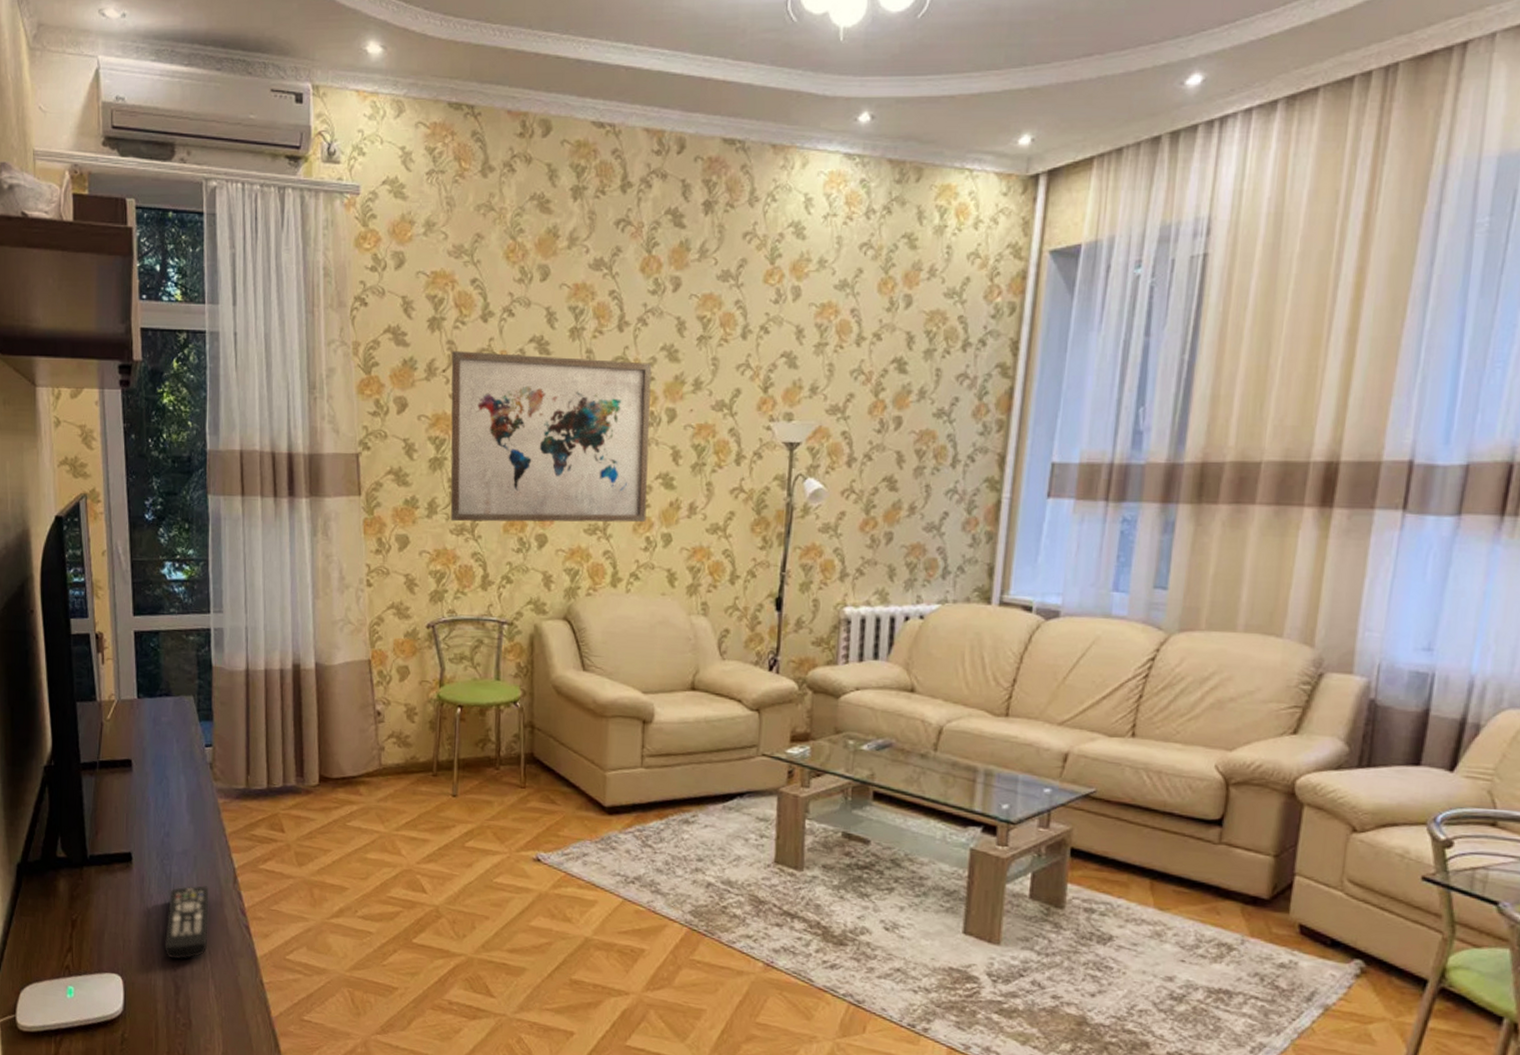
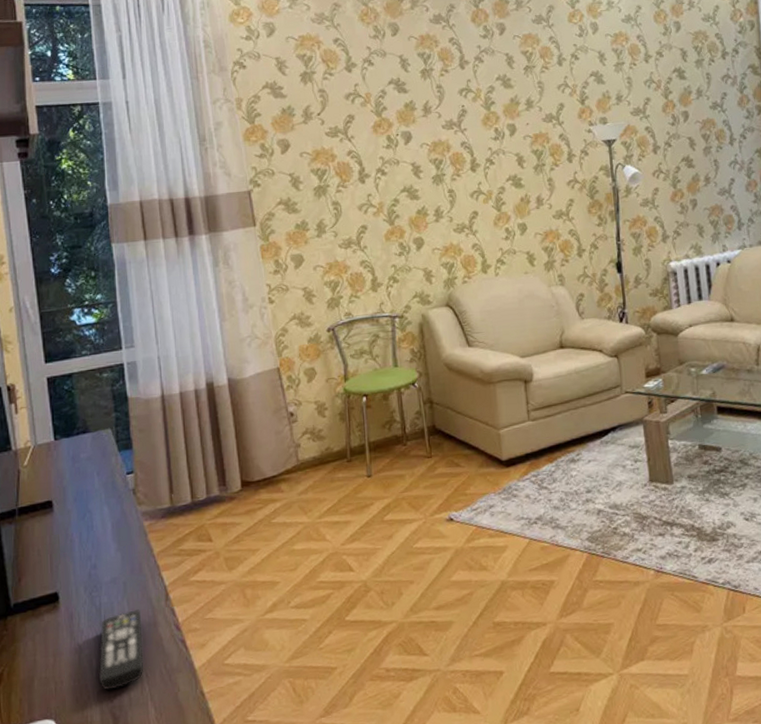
wall art: present [450,351,652,523] -> none [324,91,504,238]

